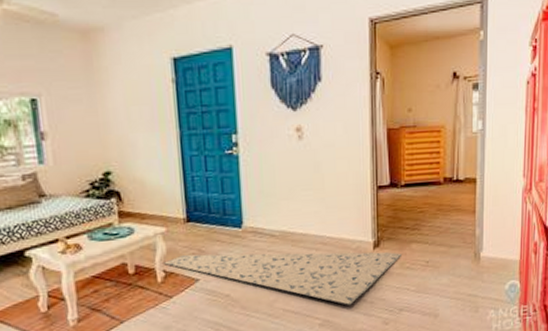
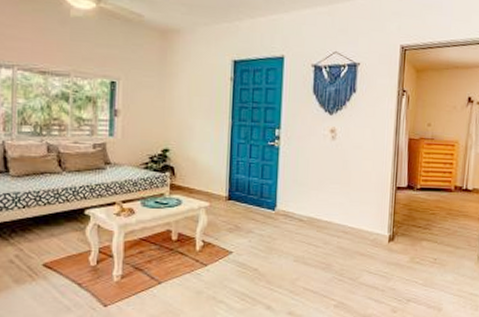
rug: present [164,252,403,305] -> none [204,228,414,290]

